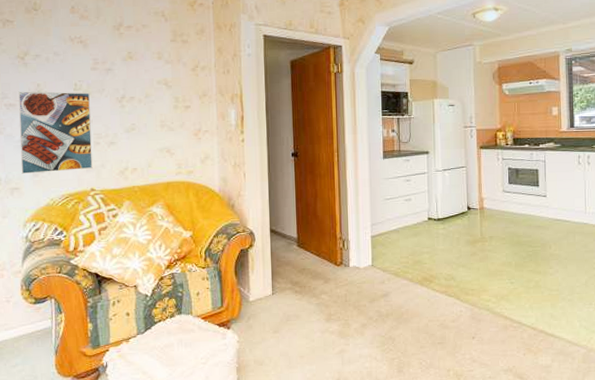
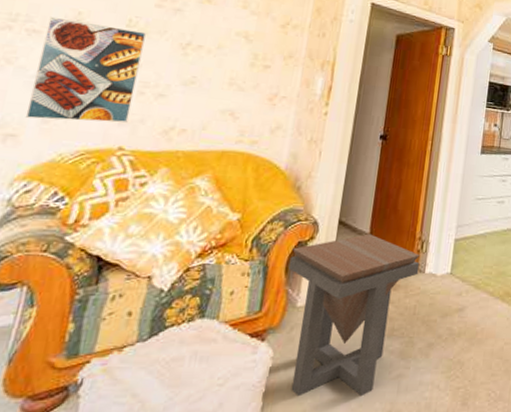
side table: none [237,238,344,370] -> present [288,233,420,397]

